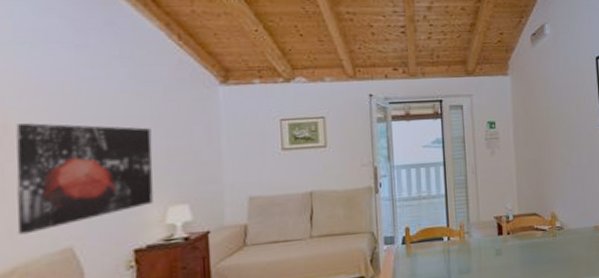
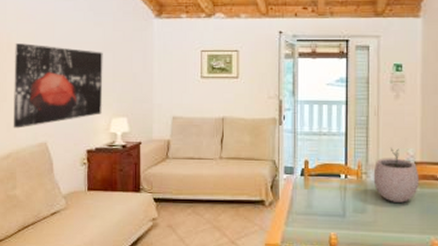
plant pot: none [475,203,519,258] -> present [373,147,420,203]

